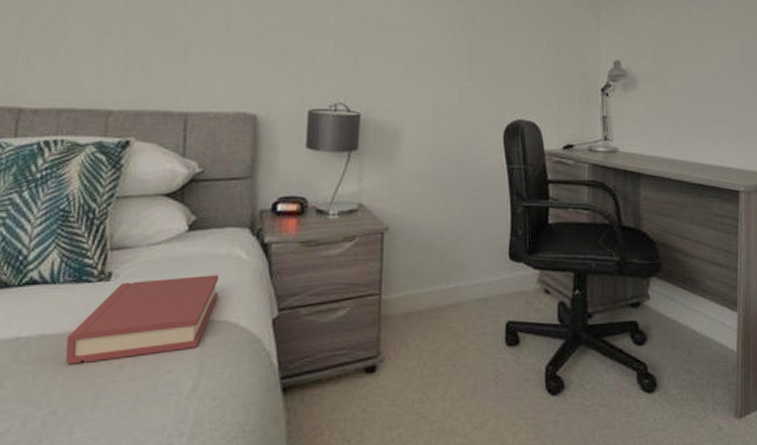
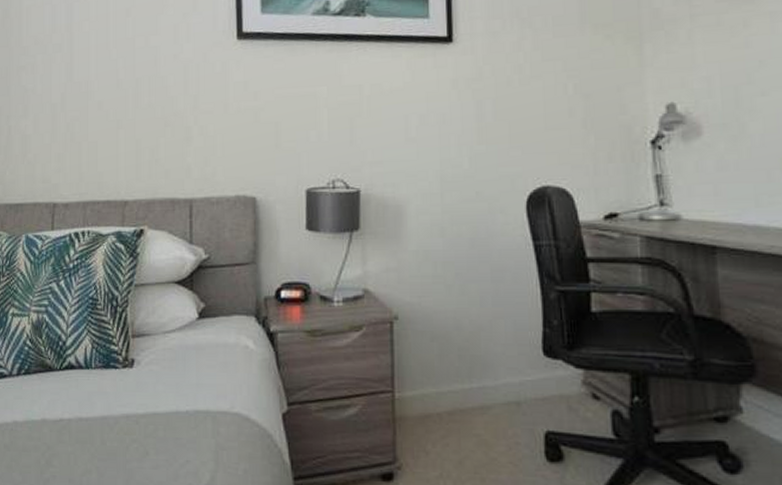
hardback book: present [65,275,219,364] -> none [100,364,229,448]

